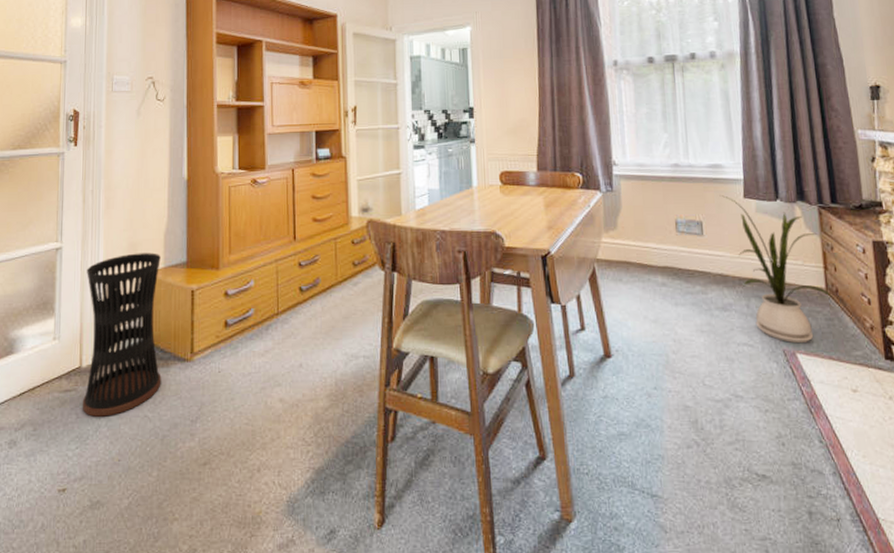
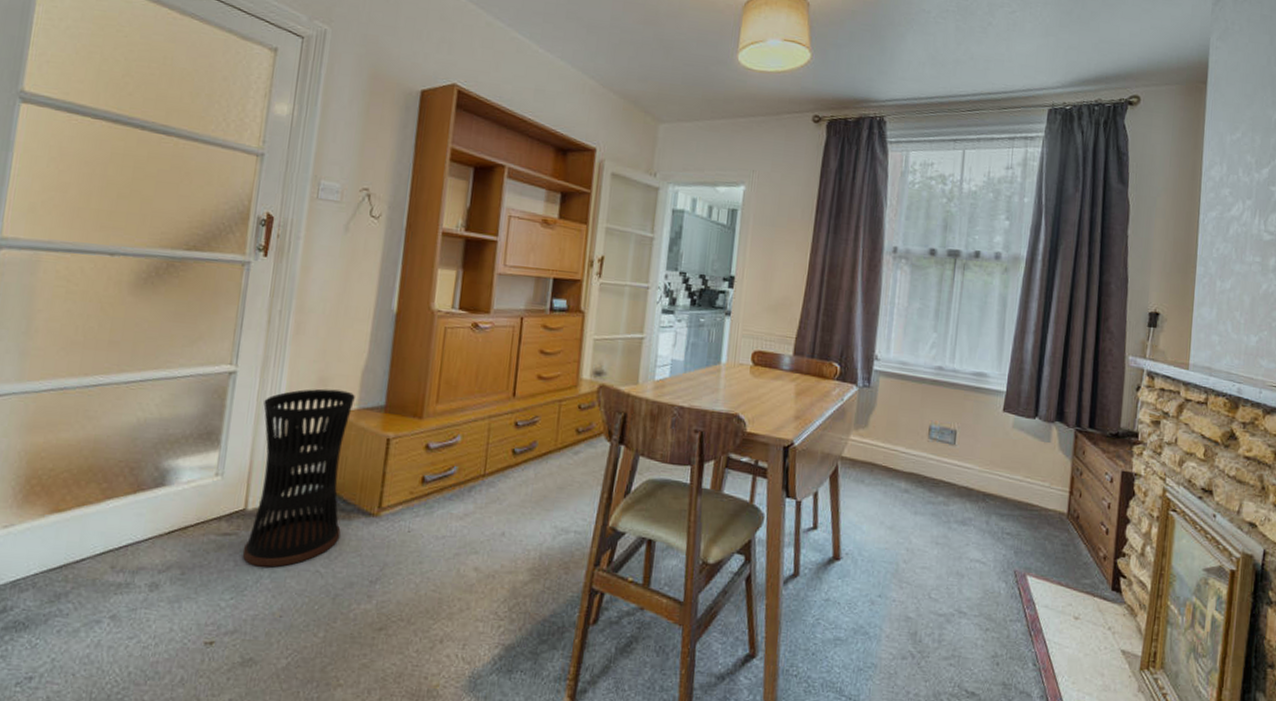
house plant: present [719,195,833,344] -> none [979,406,1073,567]

